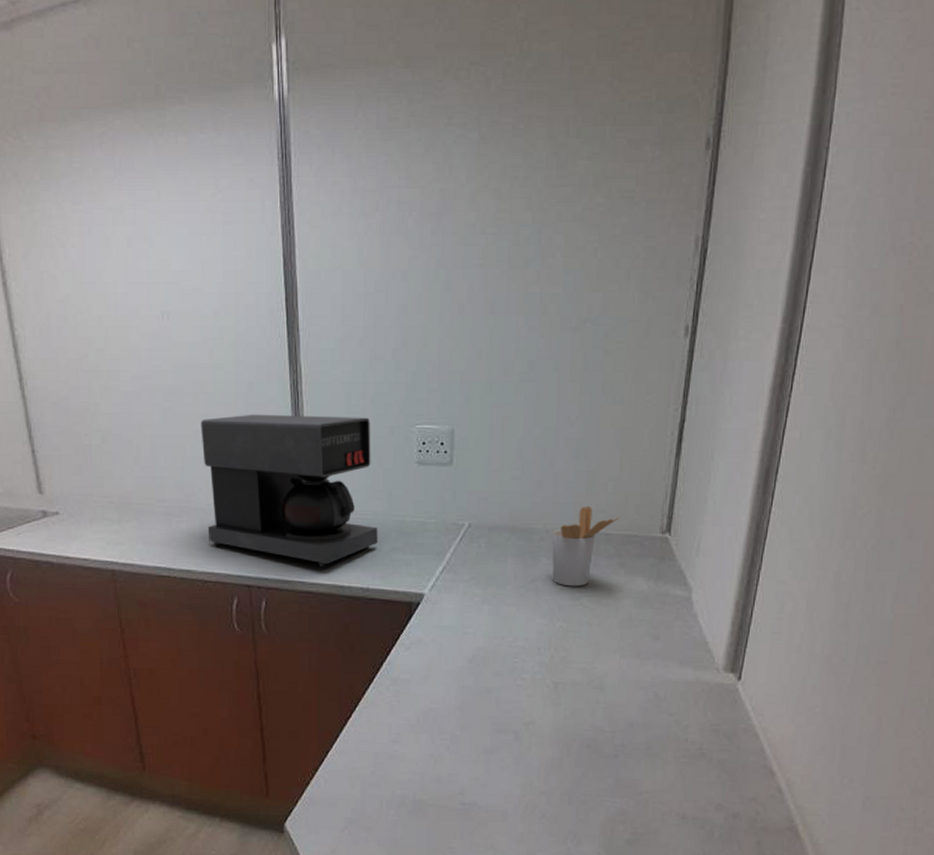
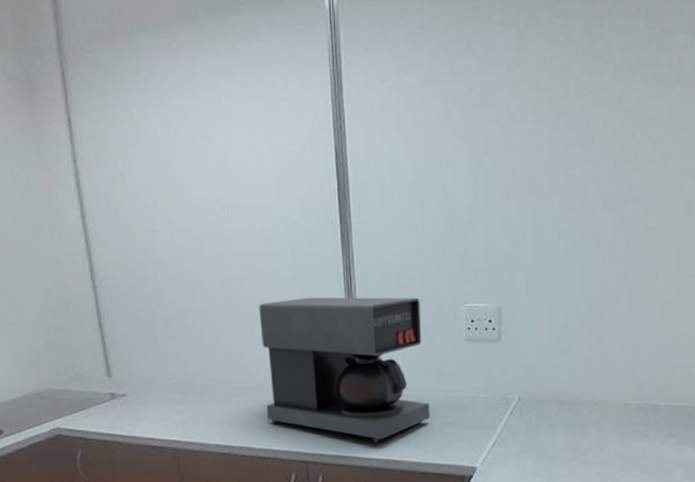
utensil holder: present [552,506,619,587] -> none [601,378,667,458]

